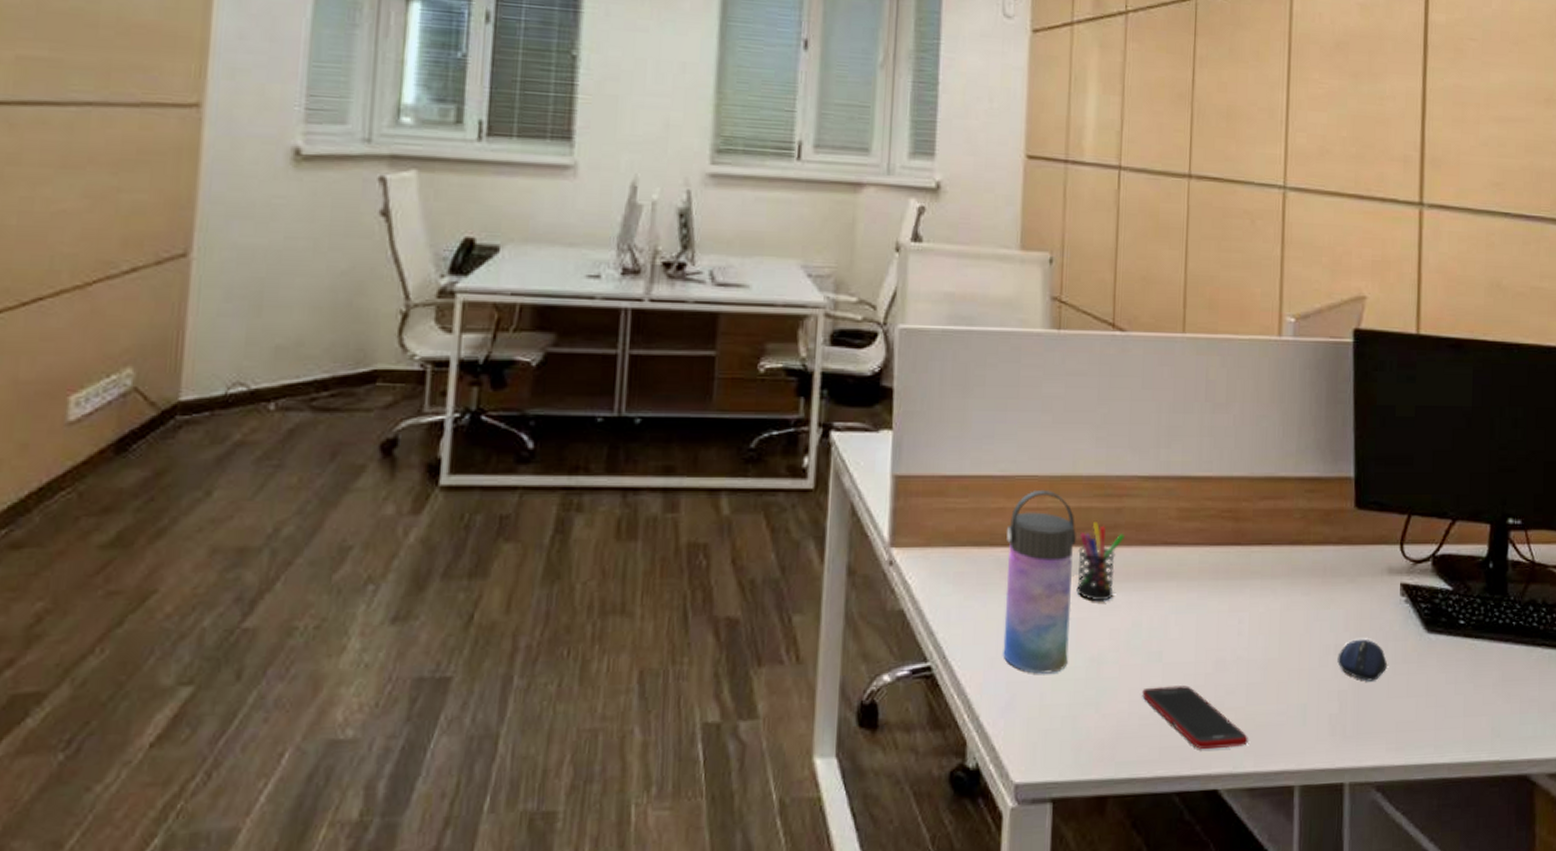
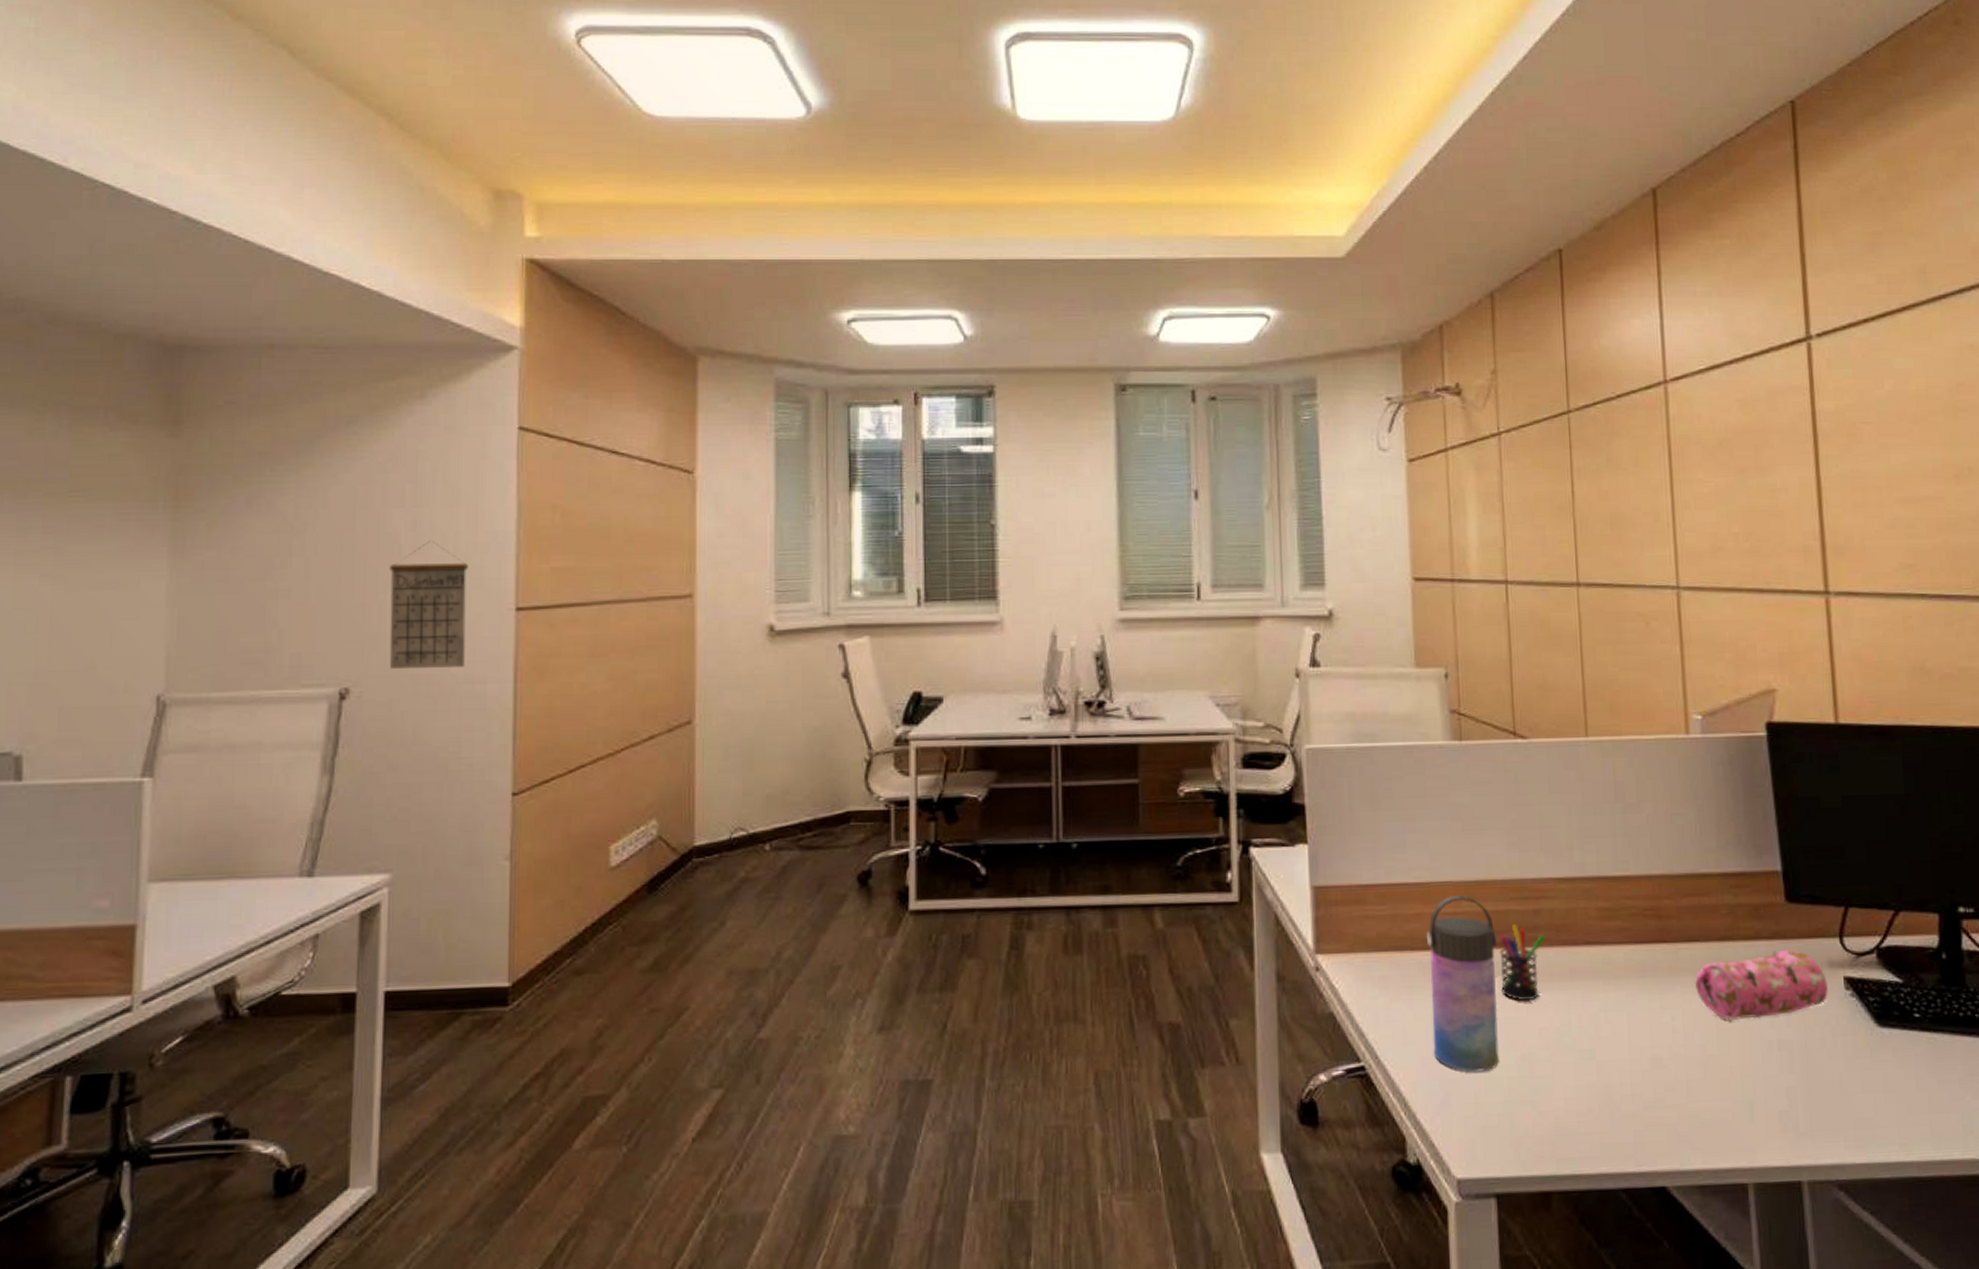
cell phone: present [1142,685,1248,750] -> none [1578,1083,1694,1147]
pencil case: none [1264,555,1385,624] -> present [1695,949,1828,1020]
computer mouse: present [1337,639,1387,681] -> none [1782,1034,1837,1077]

